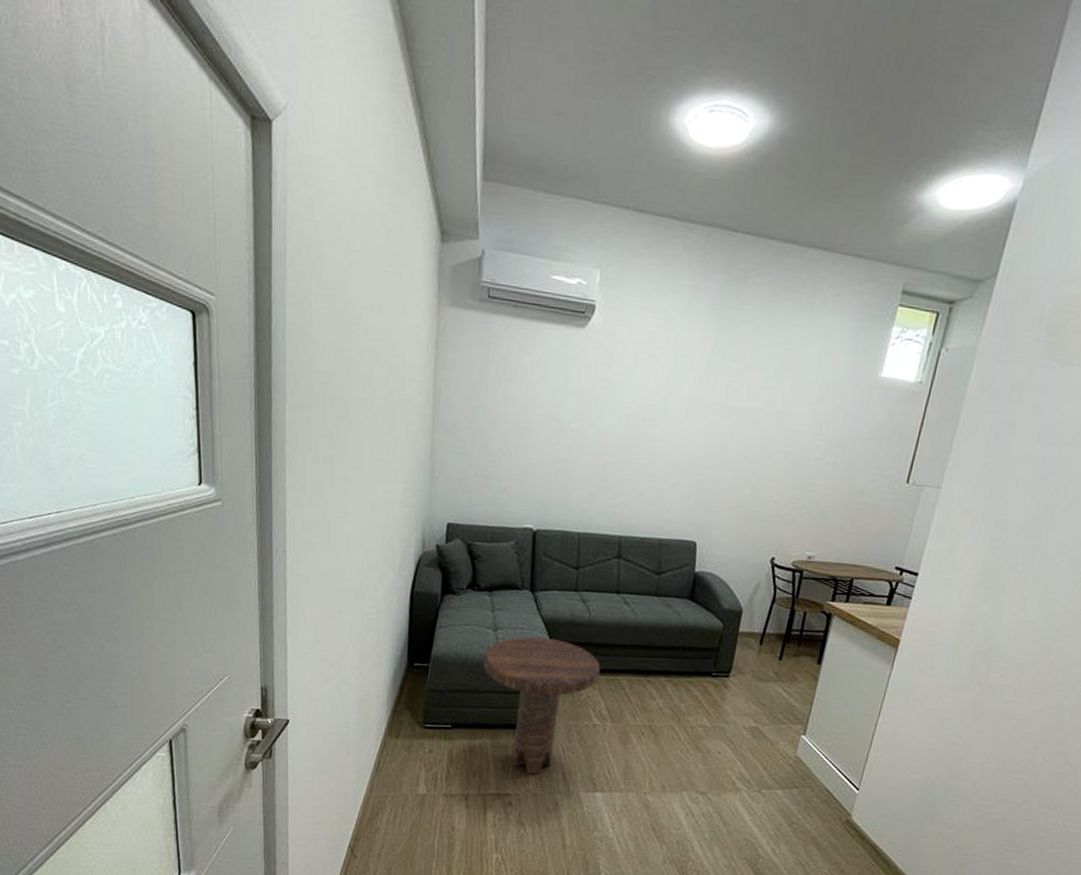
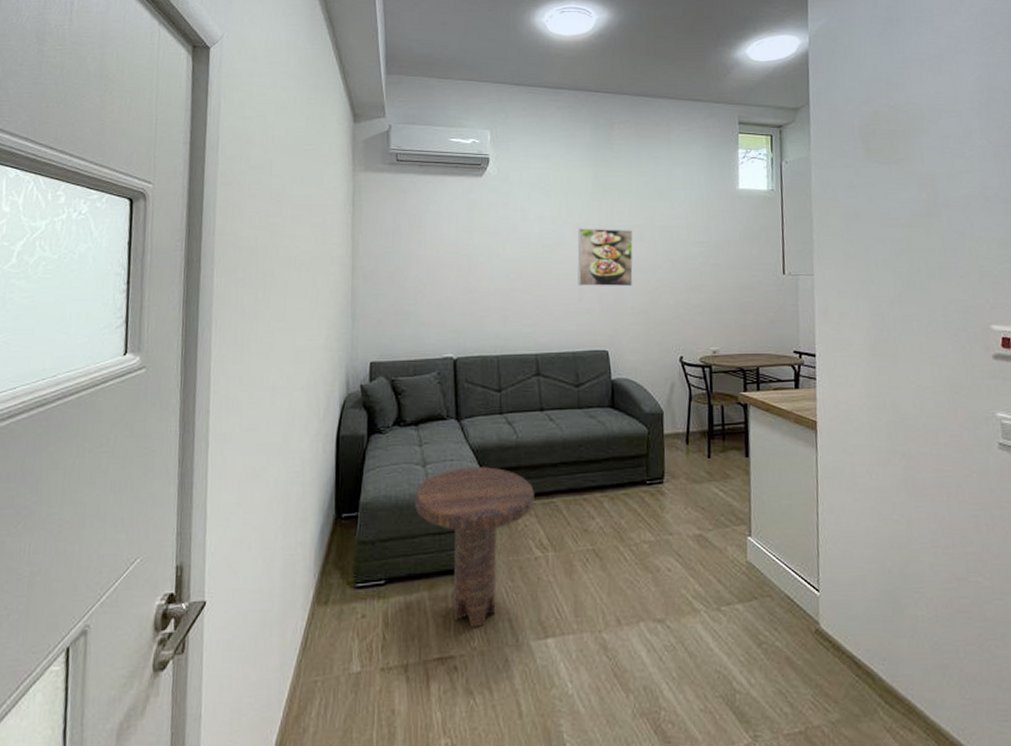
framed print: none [675,403,747,477] -> present [577,228,633,287]

